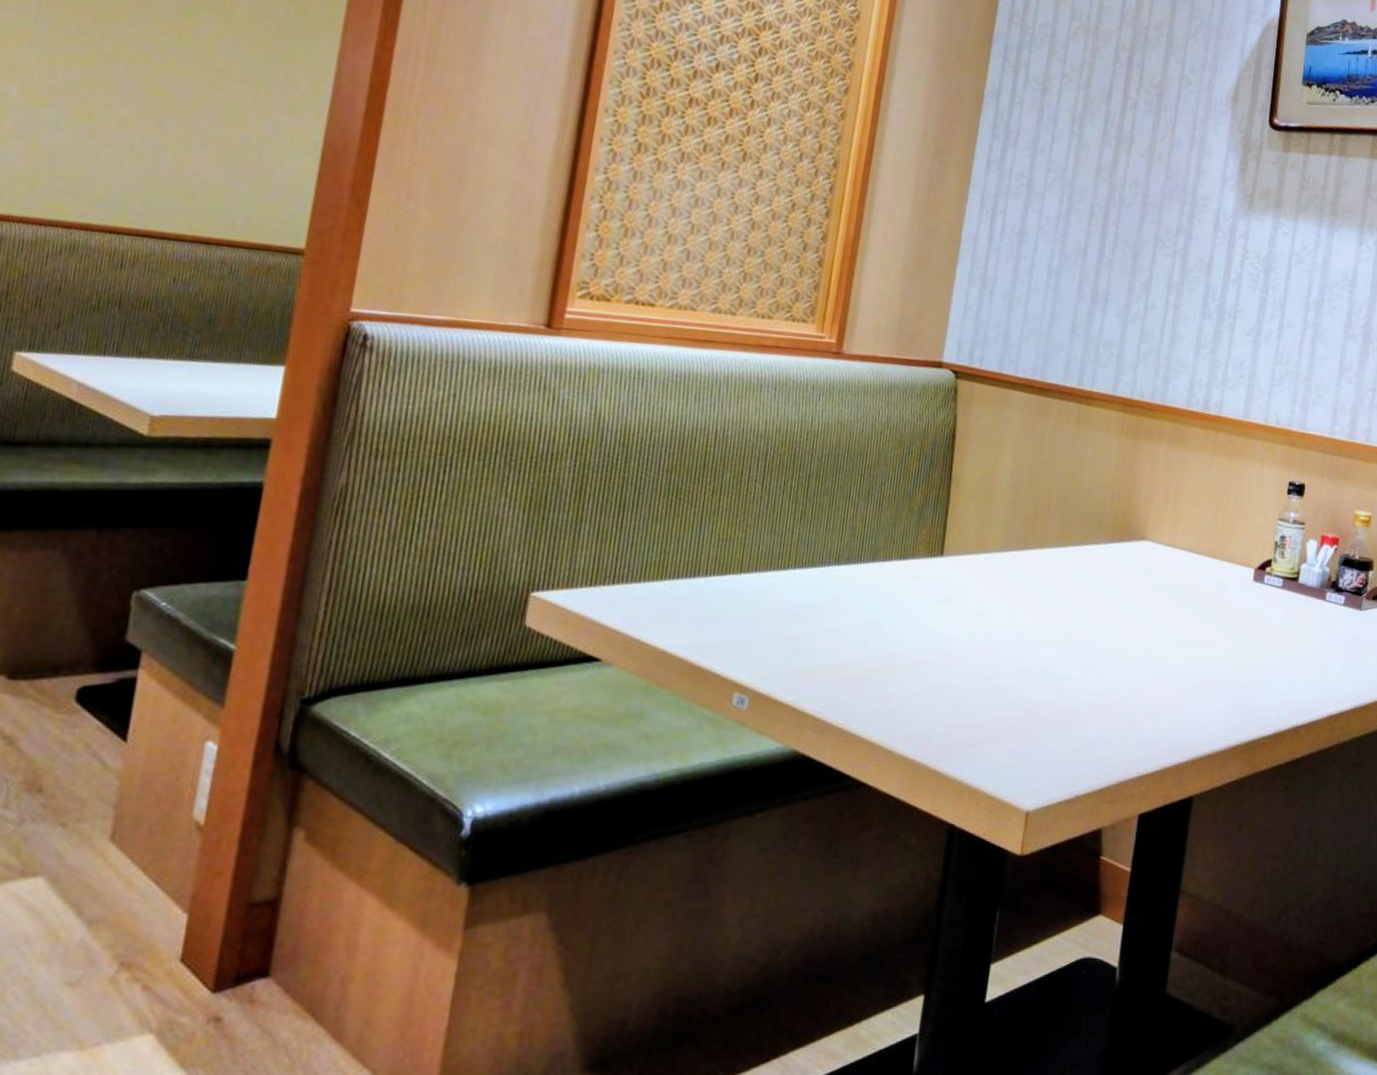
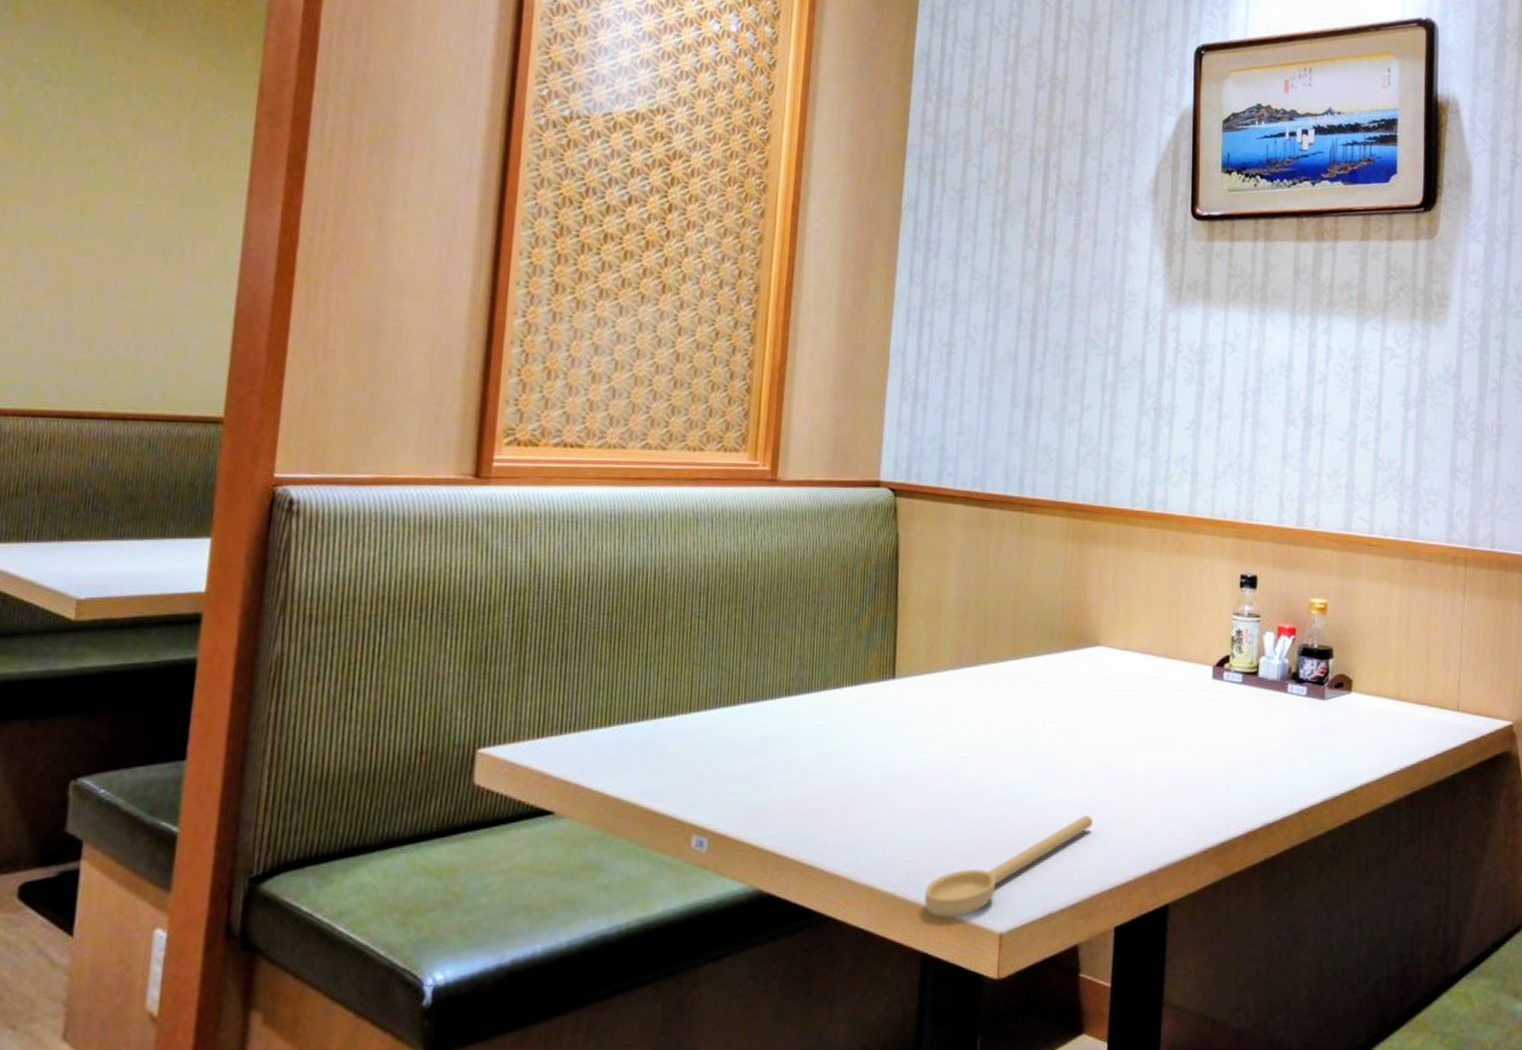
spoon: none [955,704,1126,792] -> present [925,816,1093,918]

